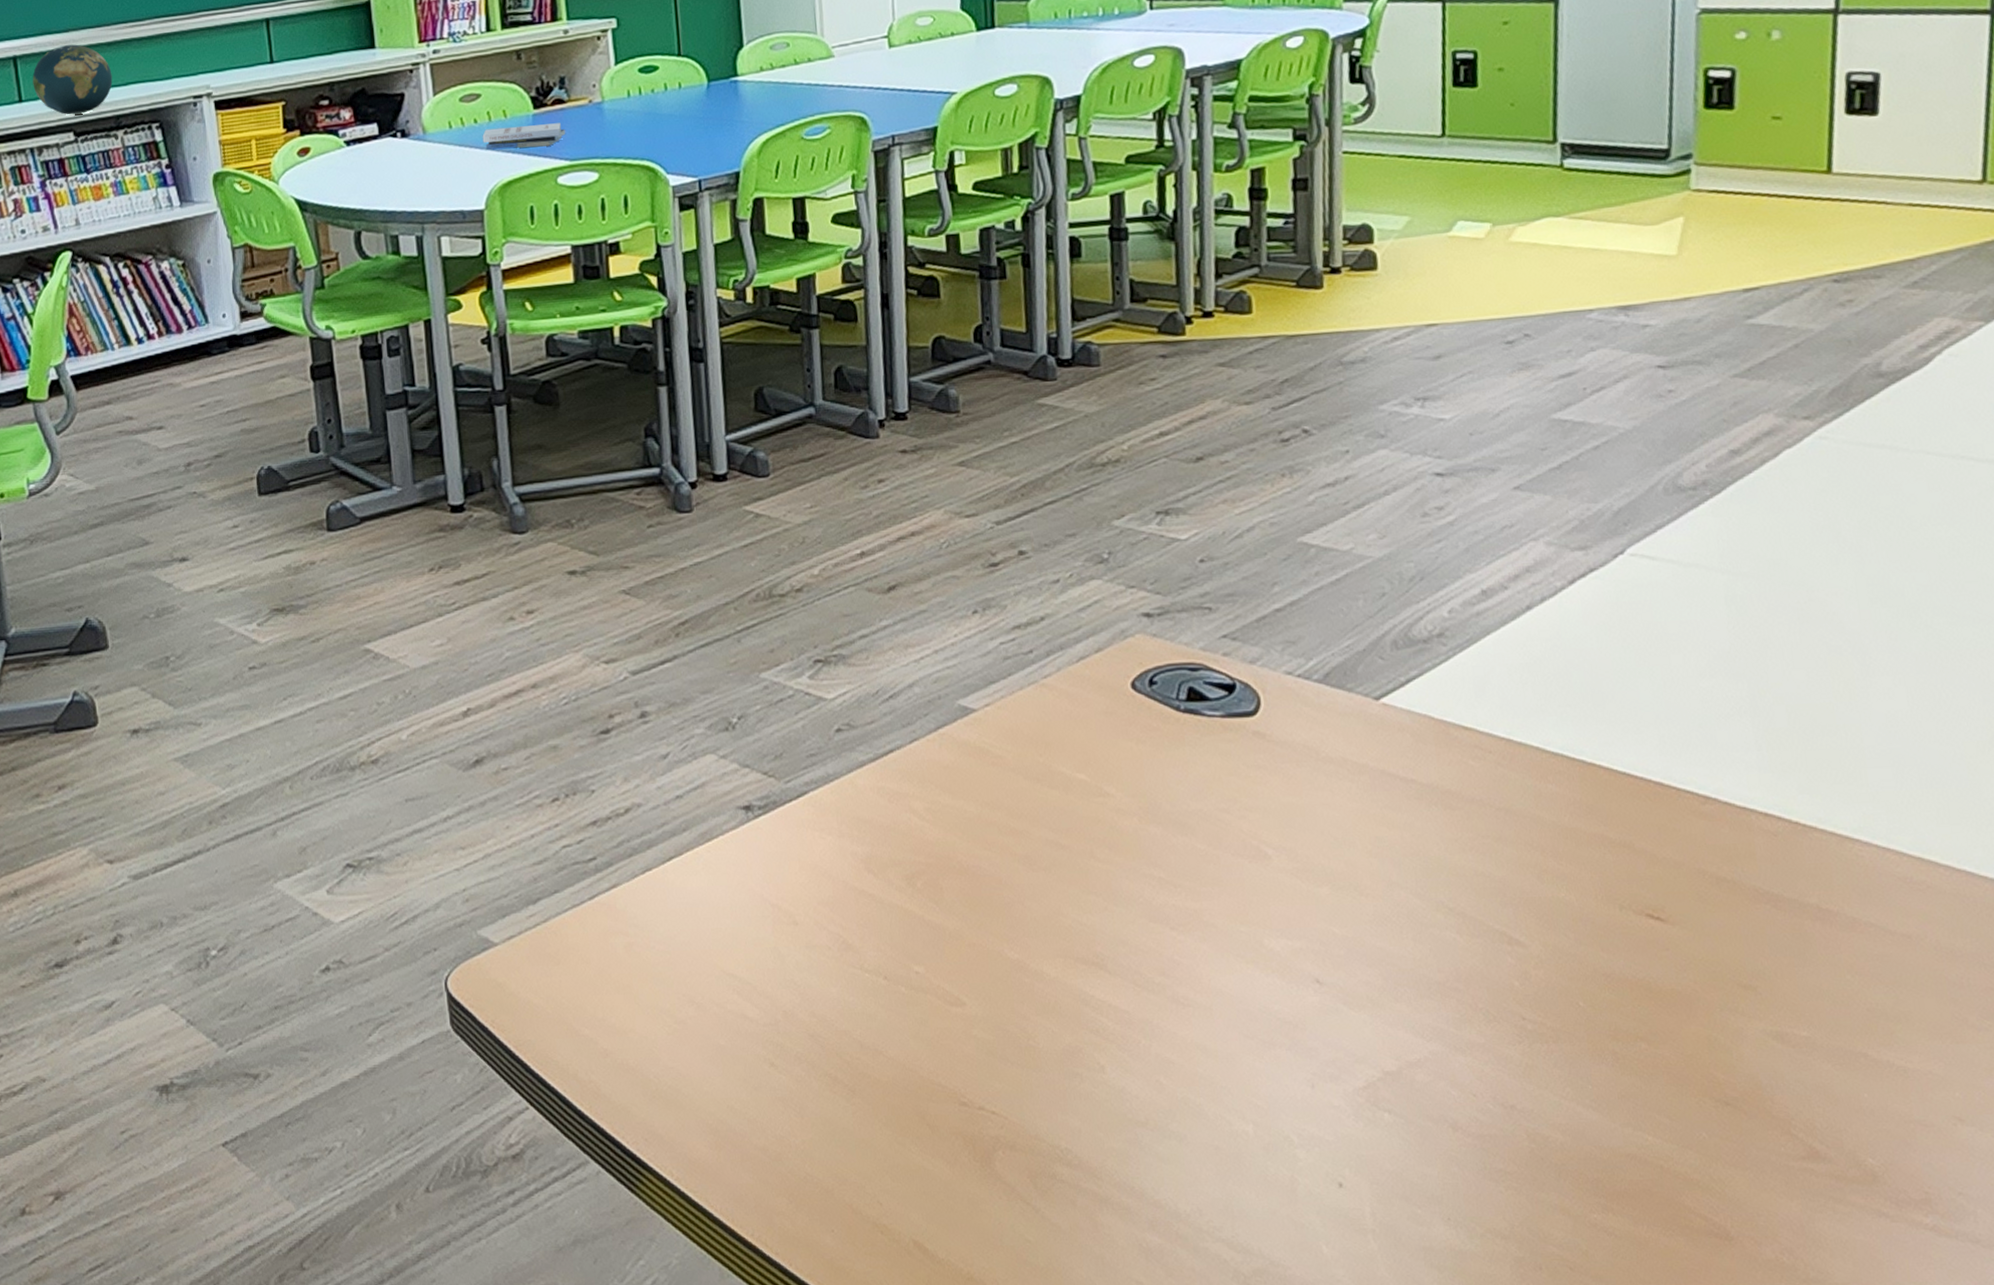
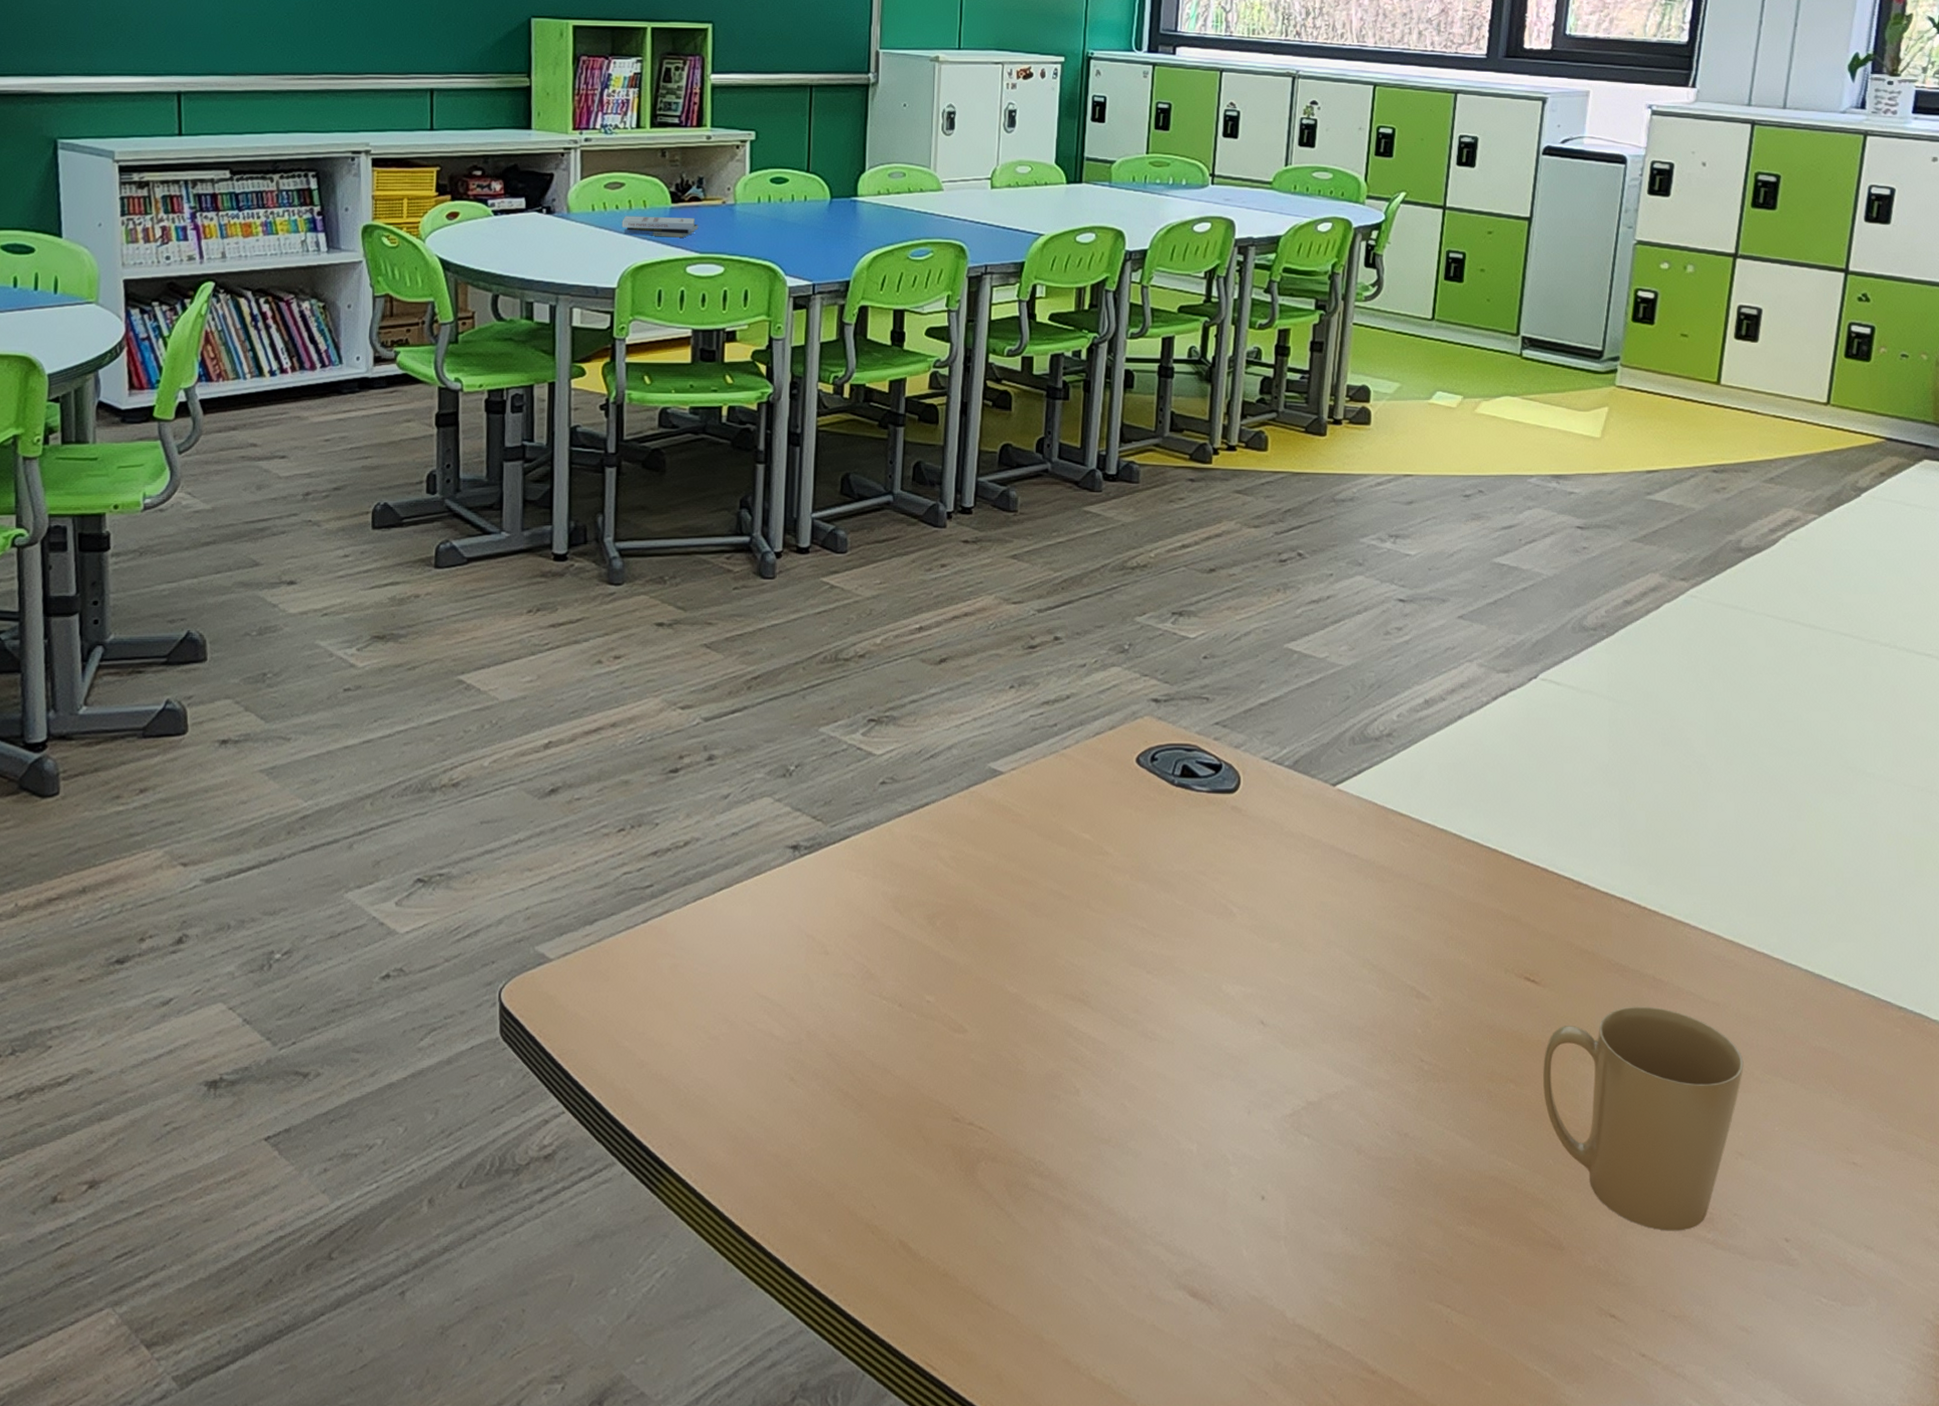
globe: present [32,44,113,115] -> none [194,87,275,154]
mug: none [1681,942,1953,1216] -> present [1543,1006,1744,1231]

